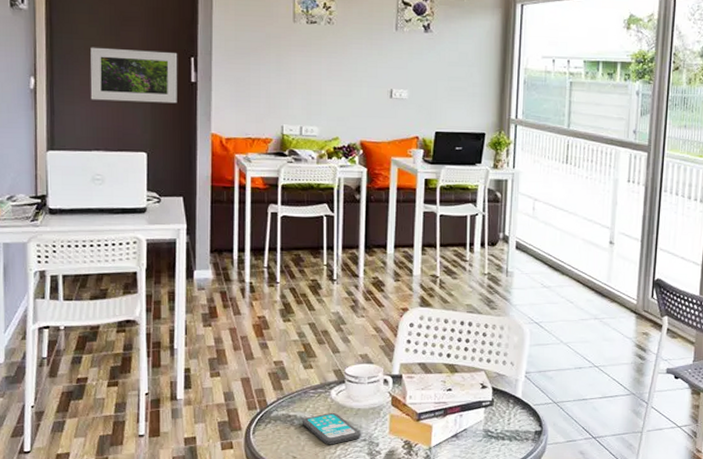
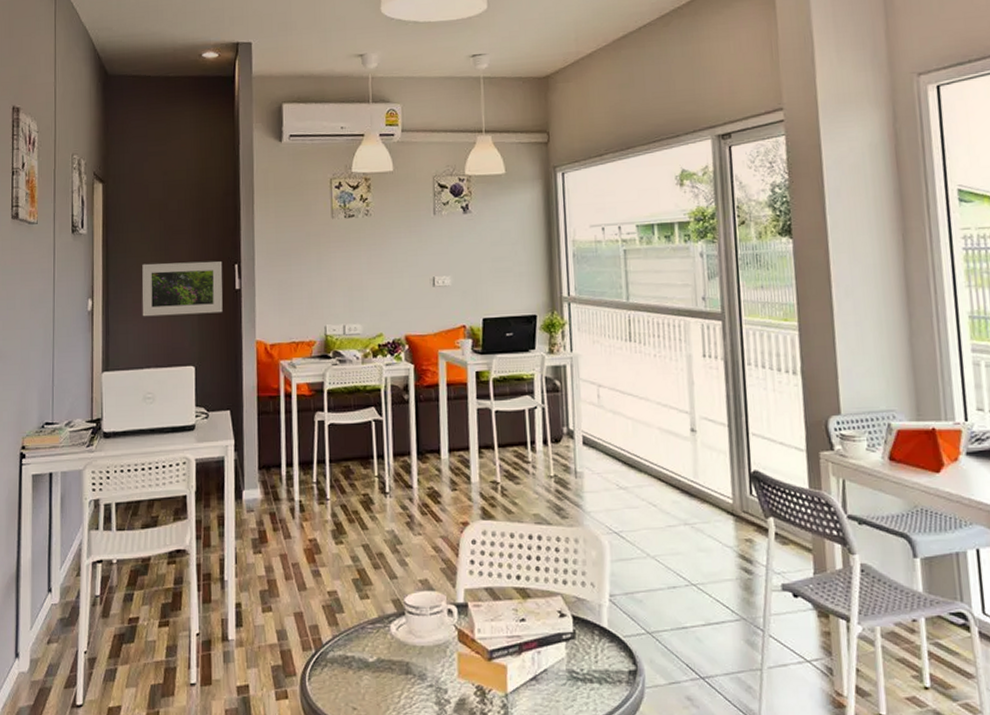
smartphone: present [302,412,361,445] -> none [360,651,427,693]

